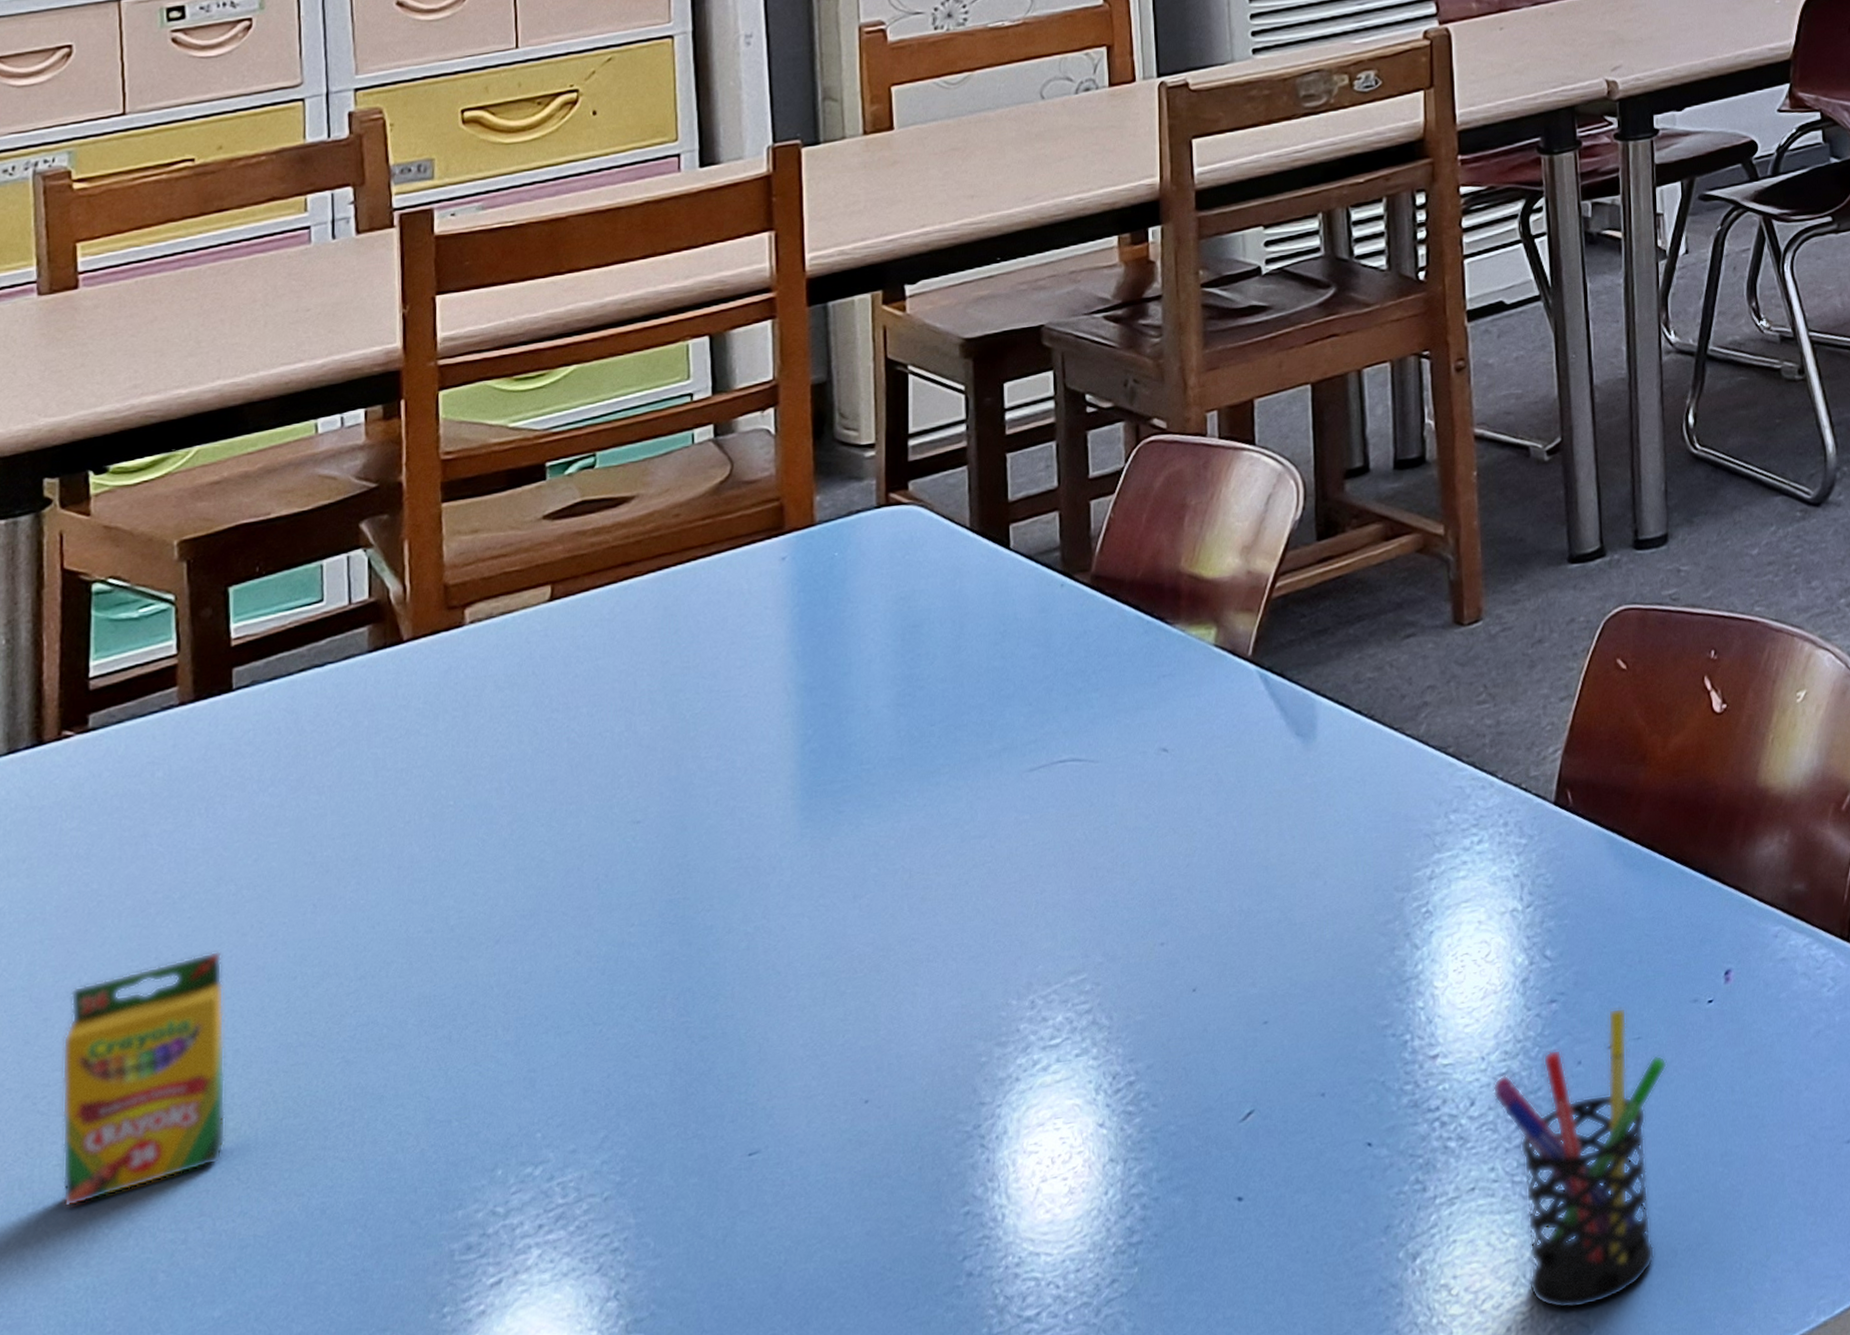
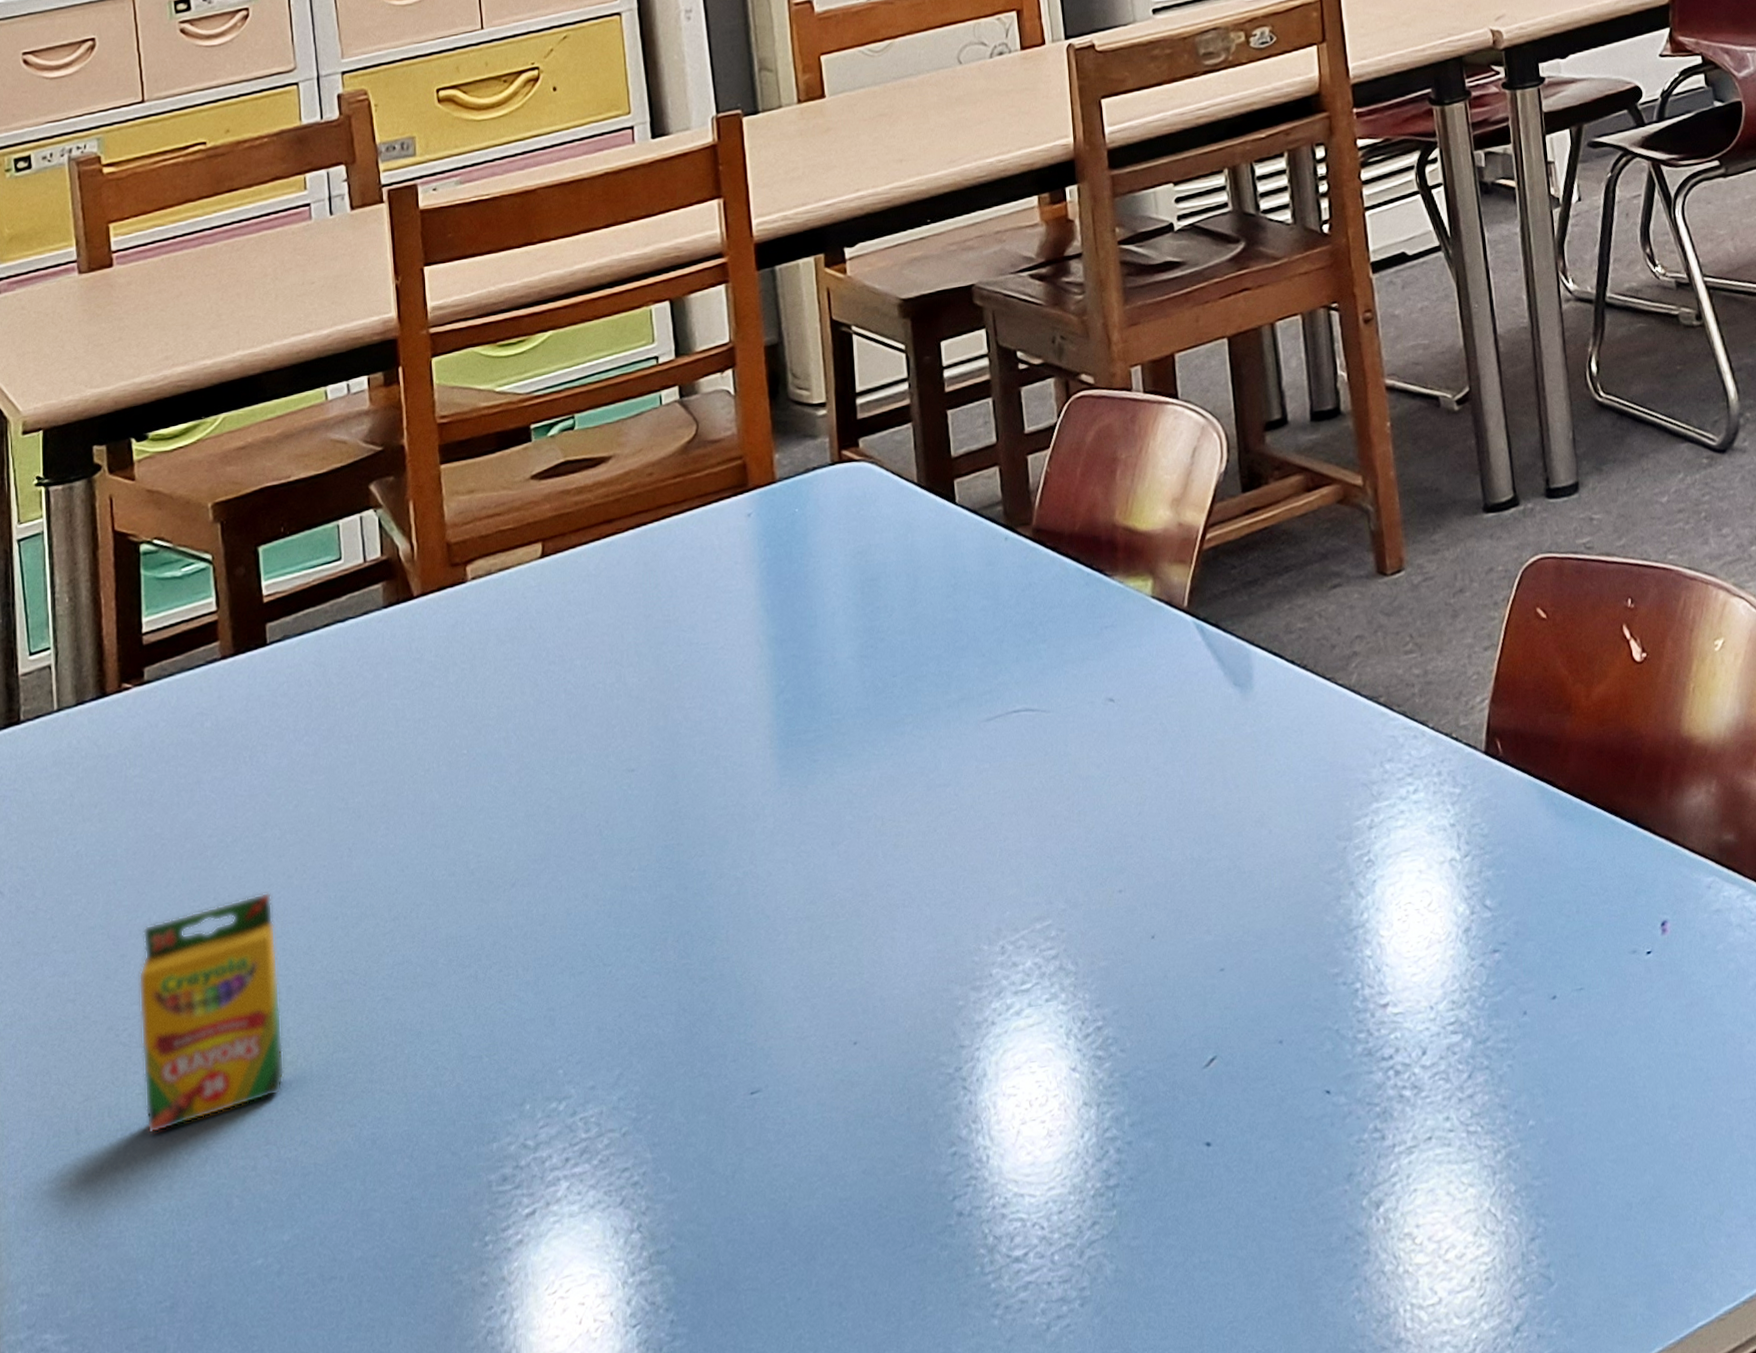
pen holder: present [1493,1007,1667,1310] -> none [1442,958,1611,1261]

